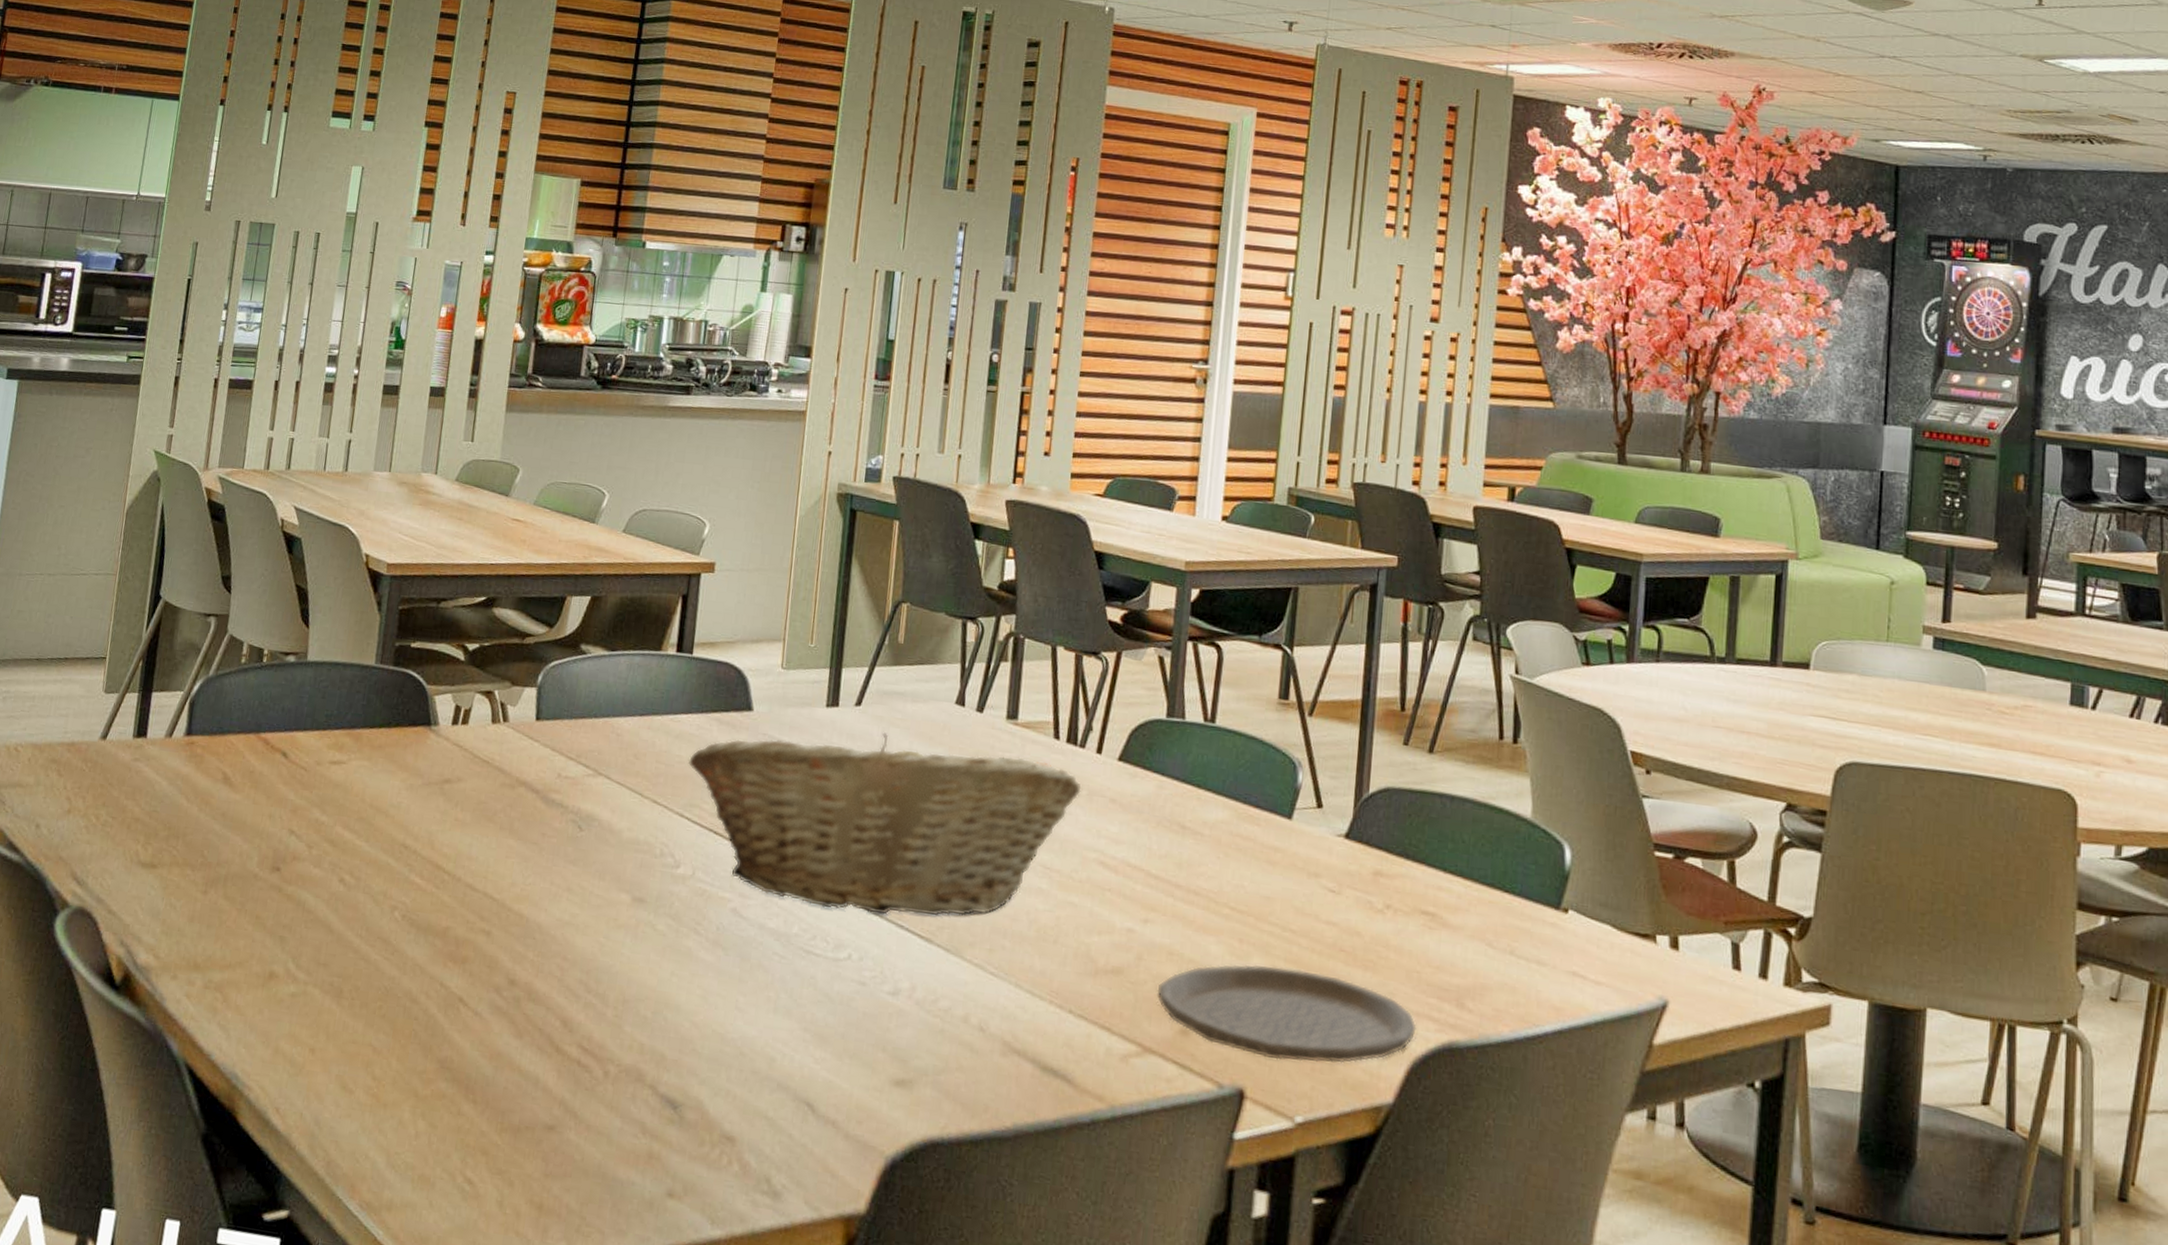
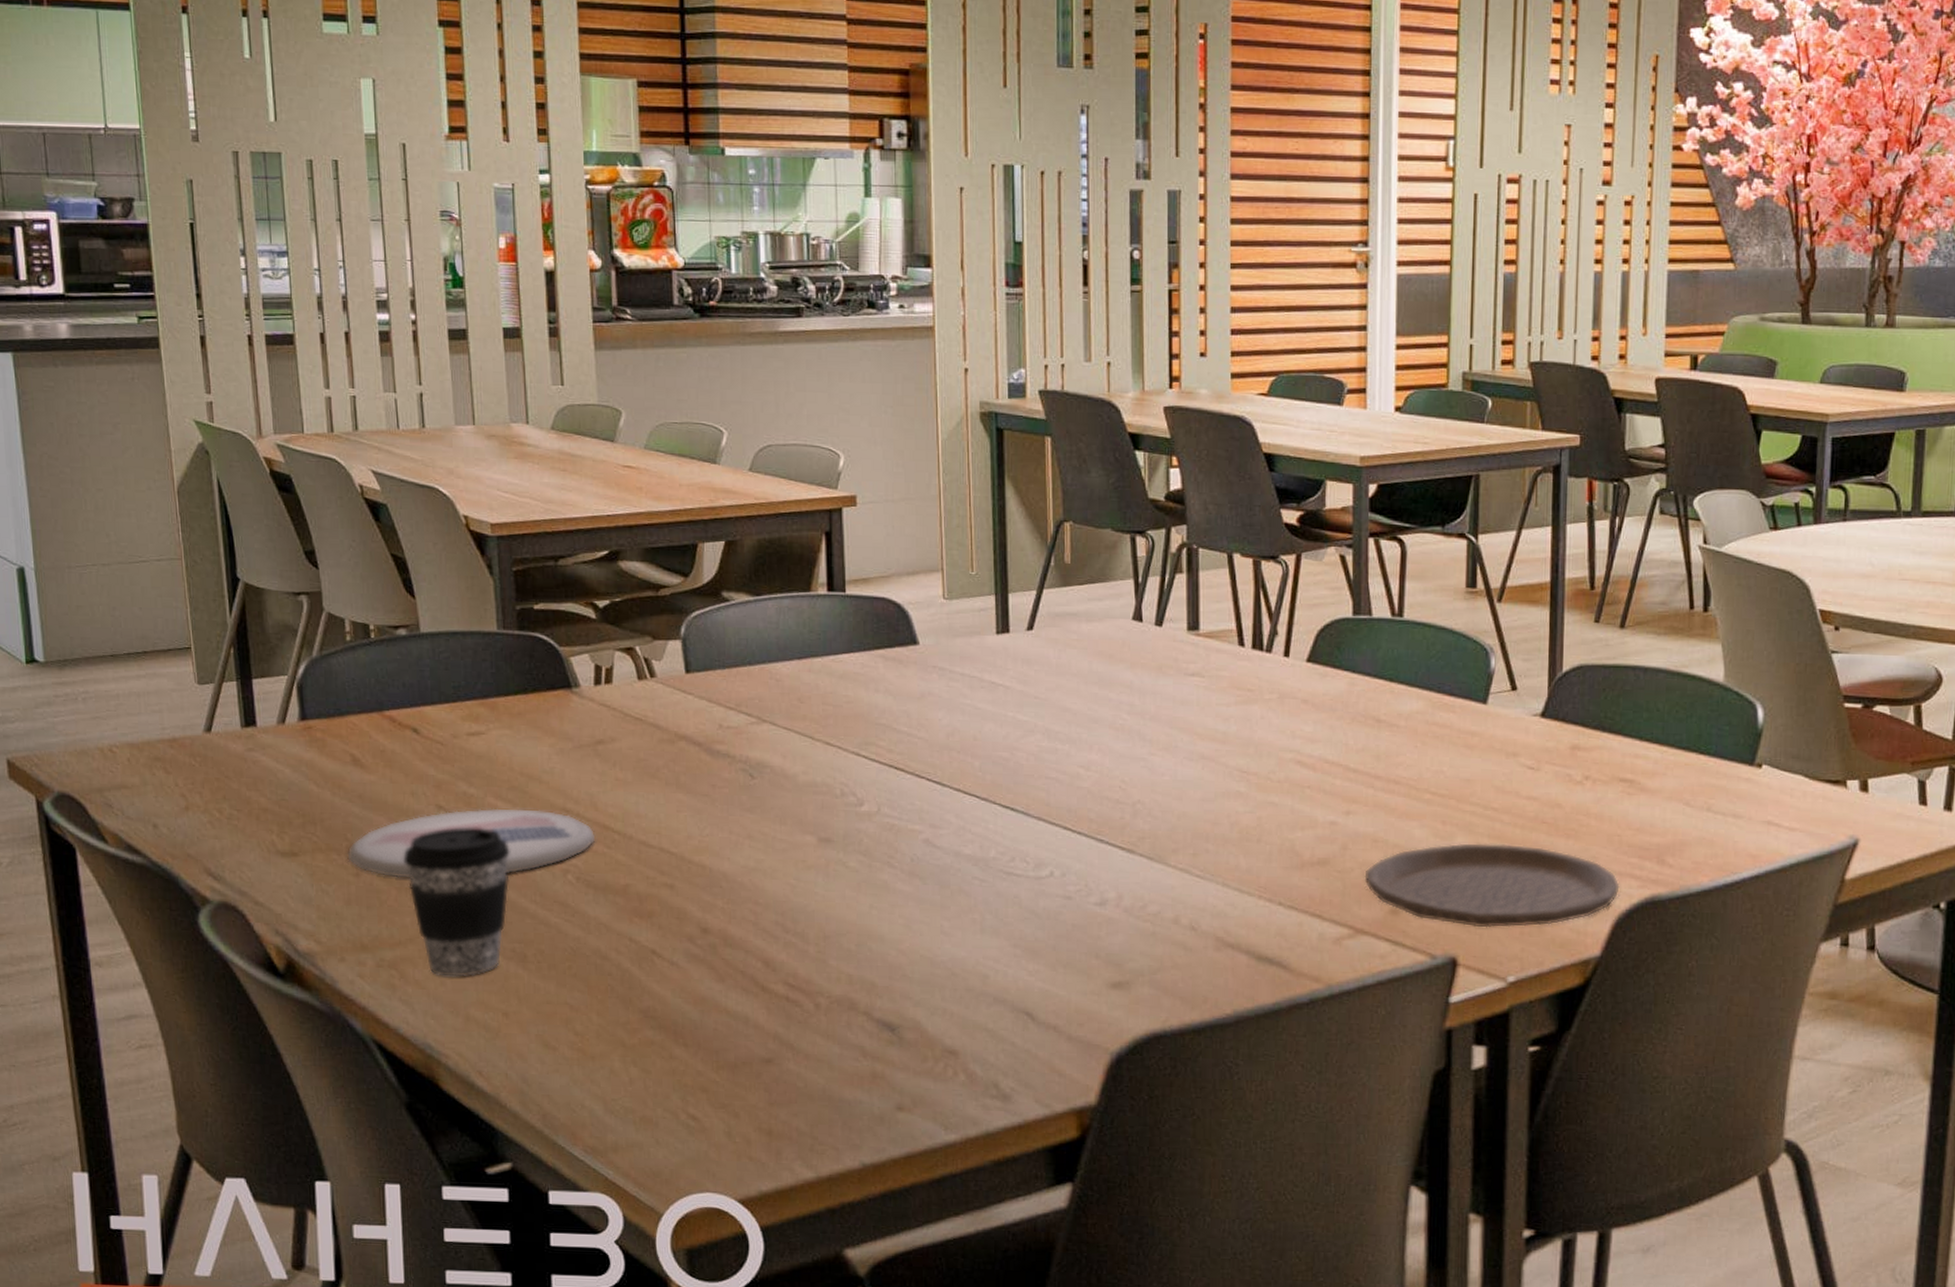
plate: none [199,836,428,905] -> present [347,808,596,878]
coffee cup: none [248,854,347,1007] -> present [403,827,510,977]
fruit basket: present [688,732,1082,916] -> none [856,654,1272,831]

